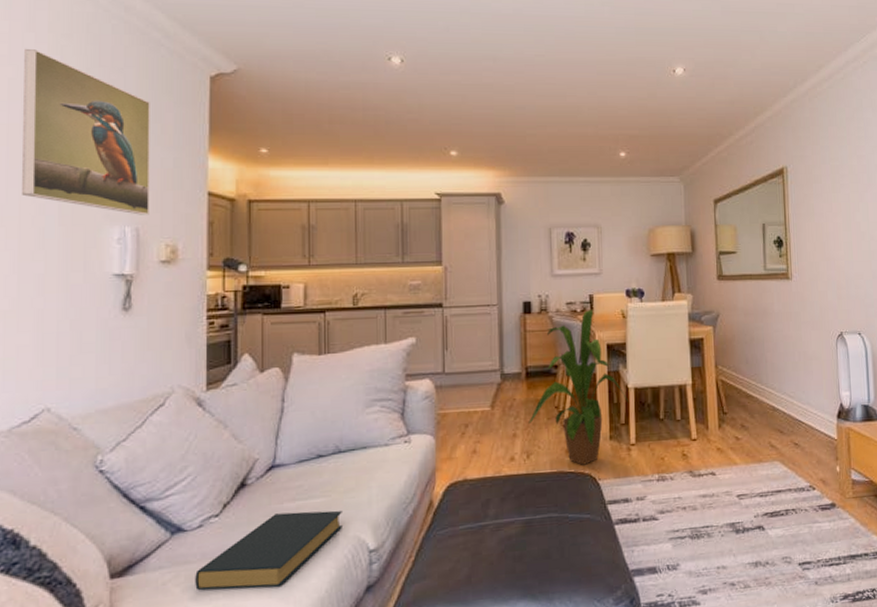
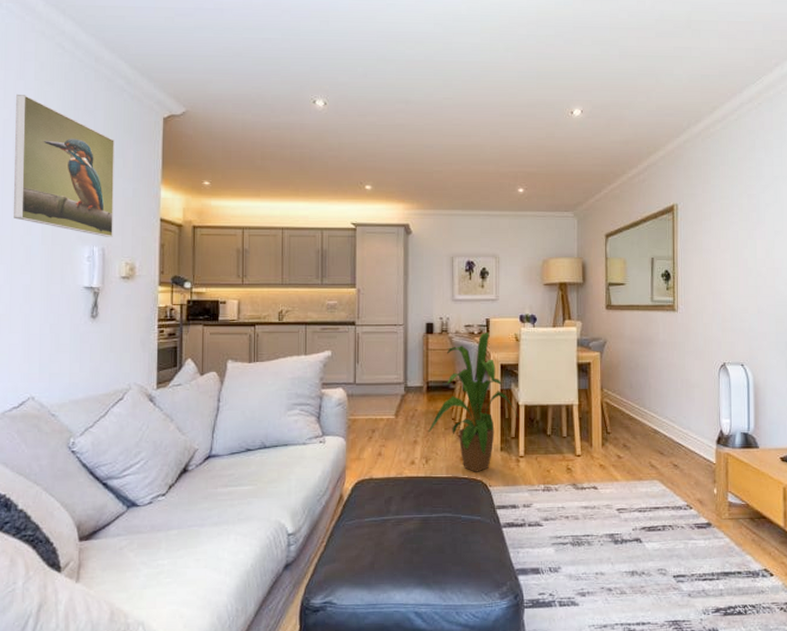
hardback book: present [195,510,344,591] -> none [146,496,267,560]

